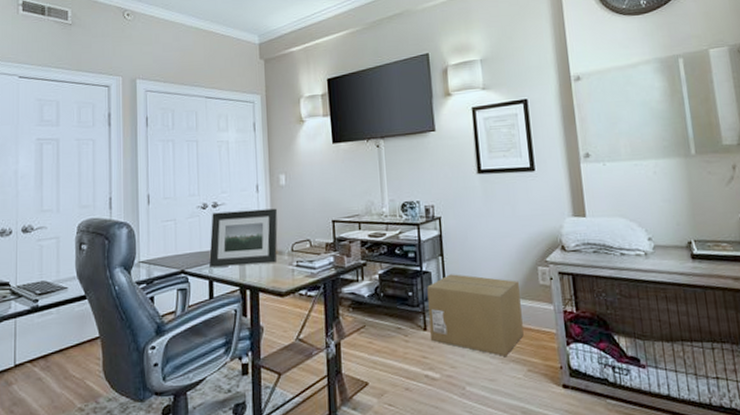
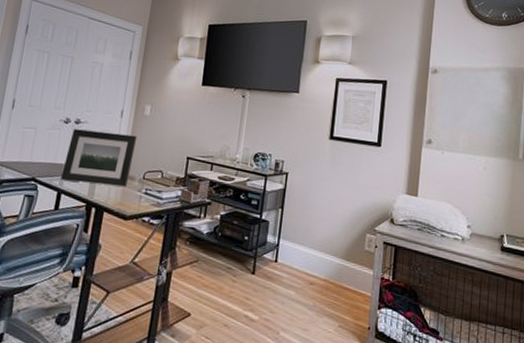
box: present [427,274,524,357] -> none [257,226,347,311]

